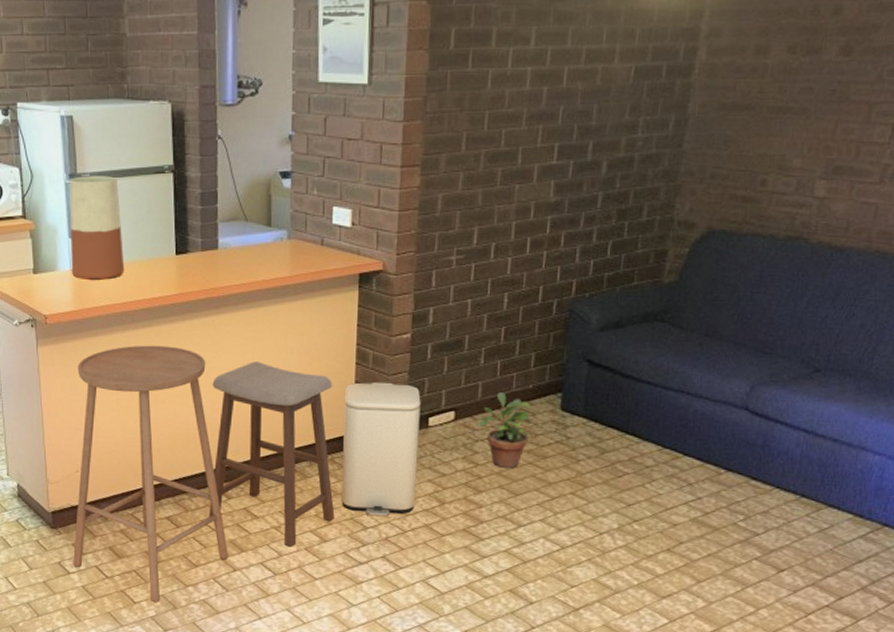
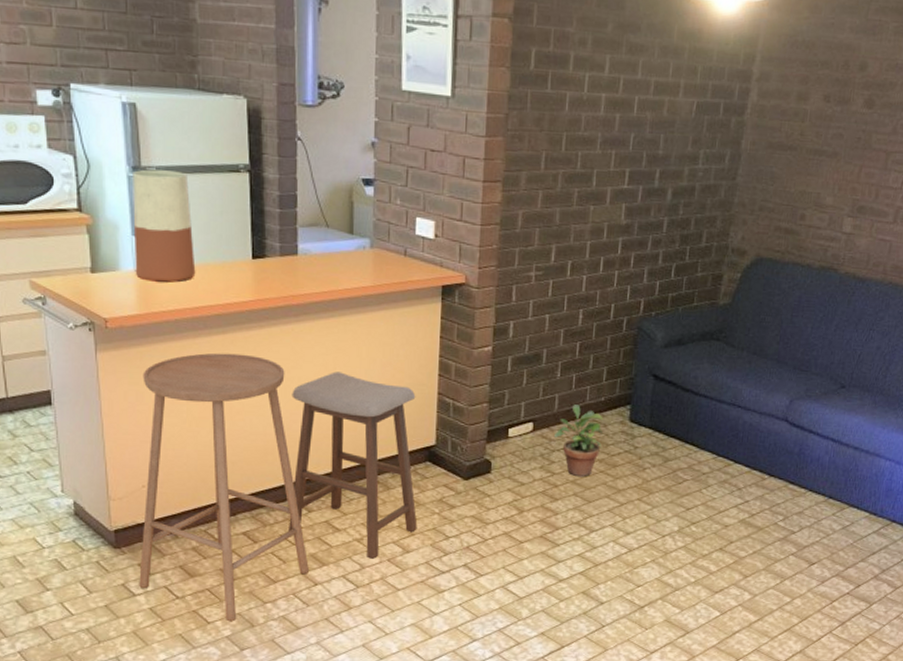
pedal bin: present [341,381,421,517] -> none [423,393,502,526]

